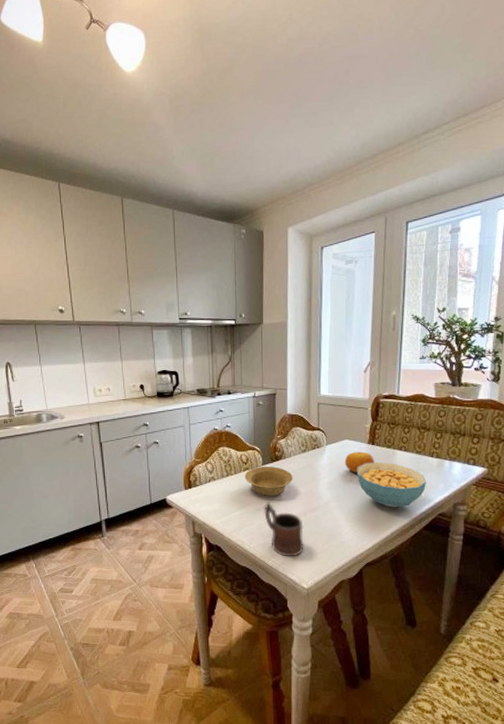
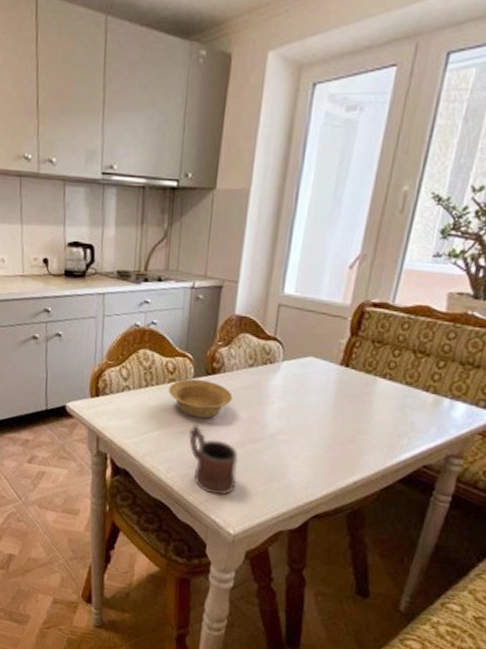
fruit: present [344,451,374,474] -> none [303,373,346,402]
cereal bowl: present [357,462,426,508] -> none [319,389,413,452]

